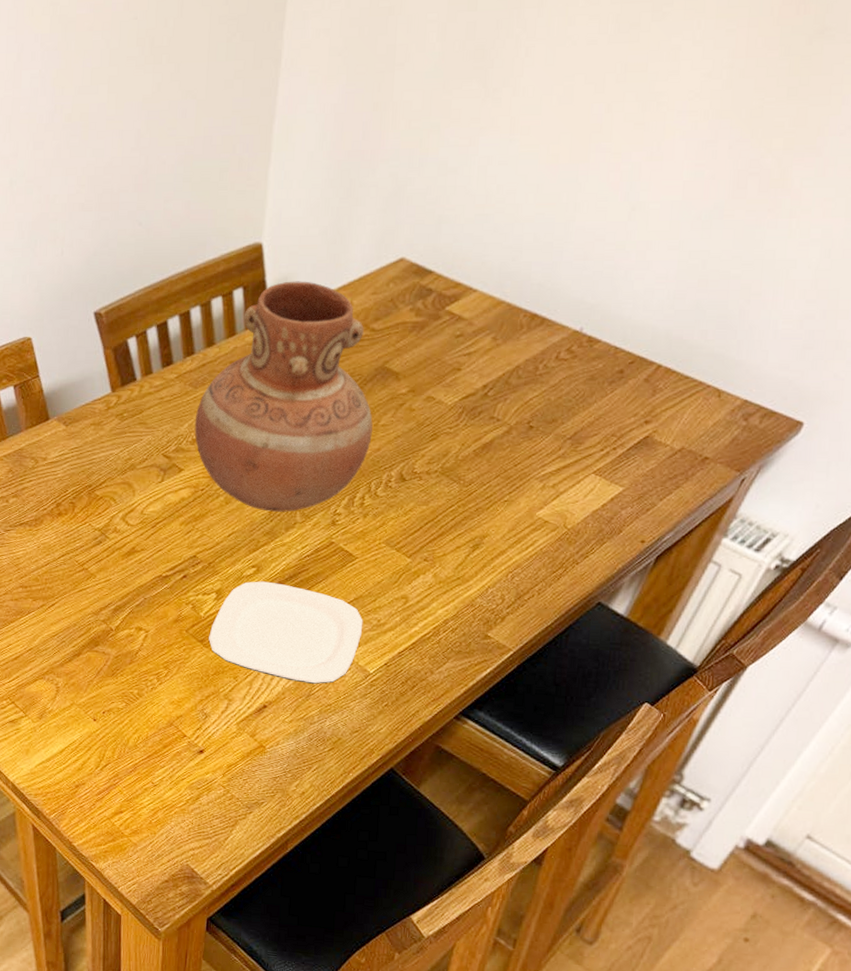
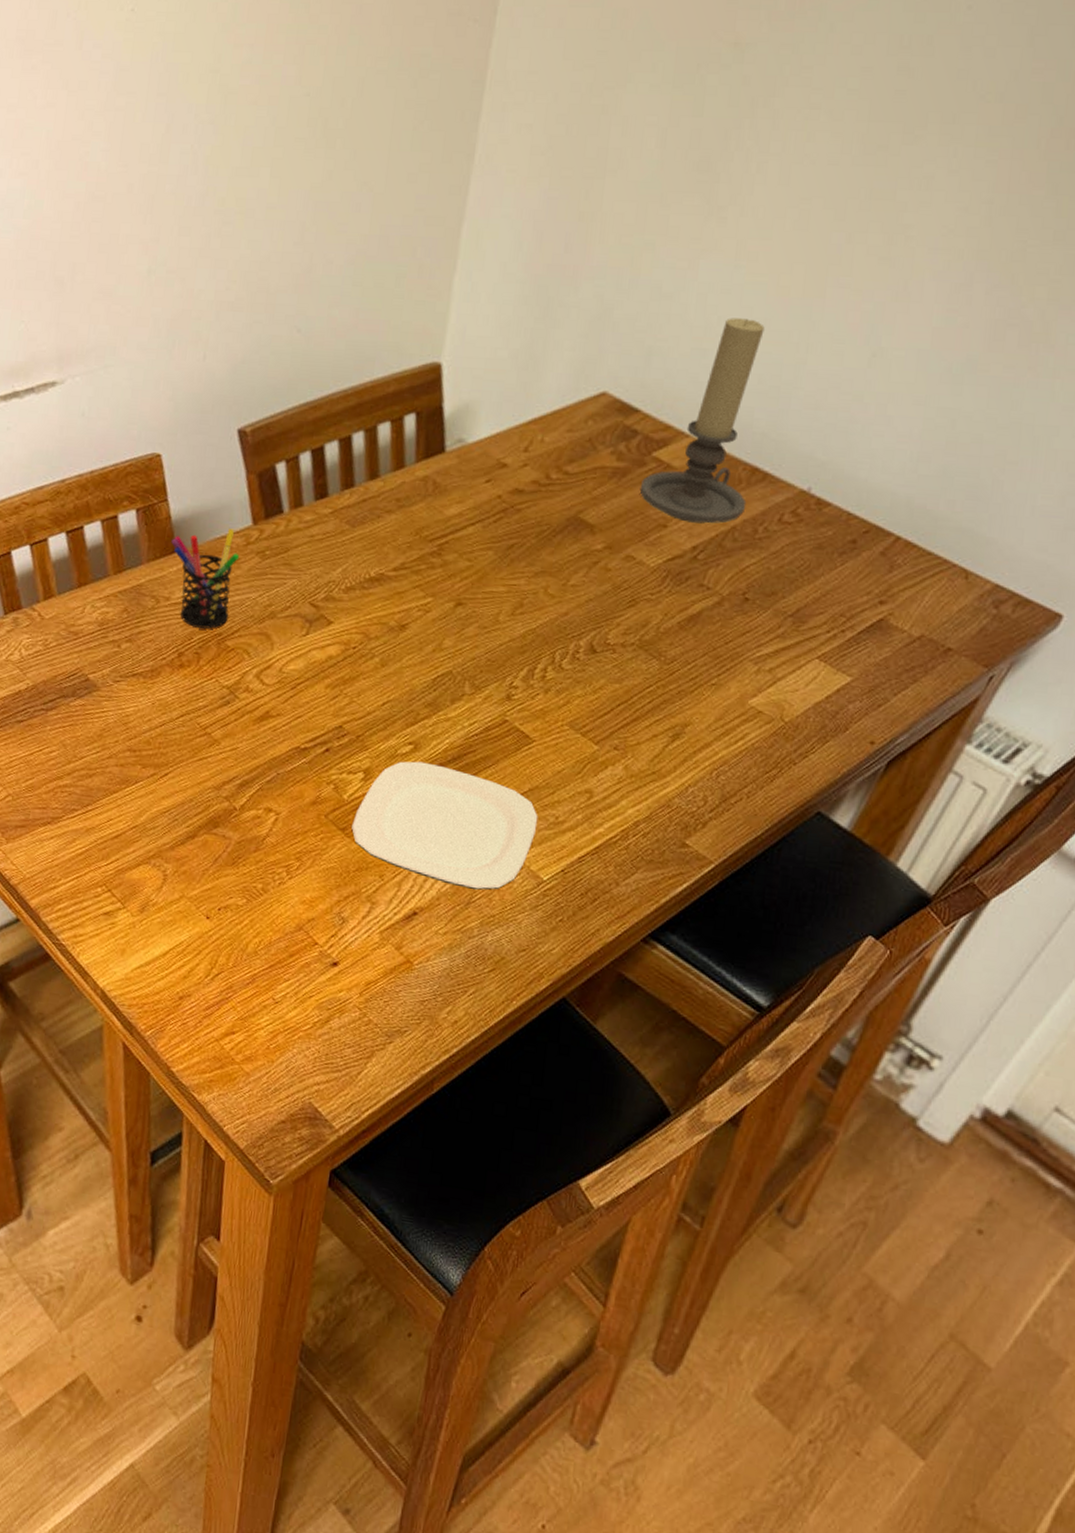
pen holder: none [45,396,103,482] -> present [171,528,240,629]
vase: present [194,281,373,512] -> none [348,409,561,681]
candle holder: none [436,185,538,365] -> present [639,318,765,524]

